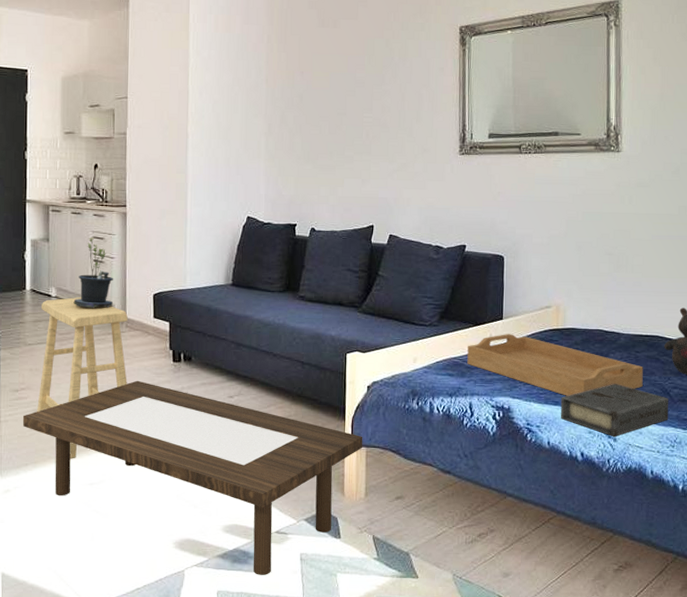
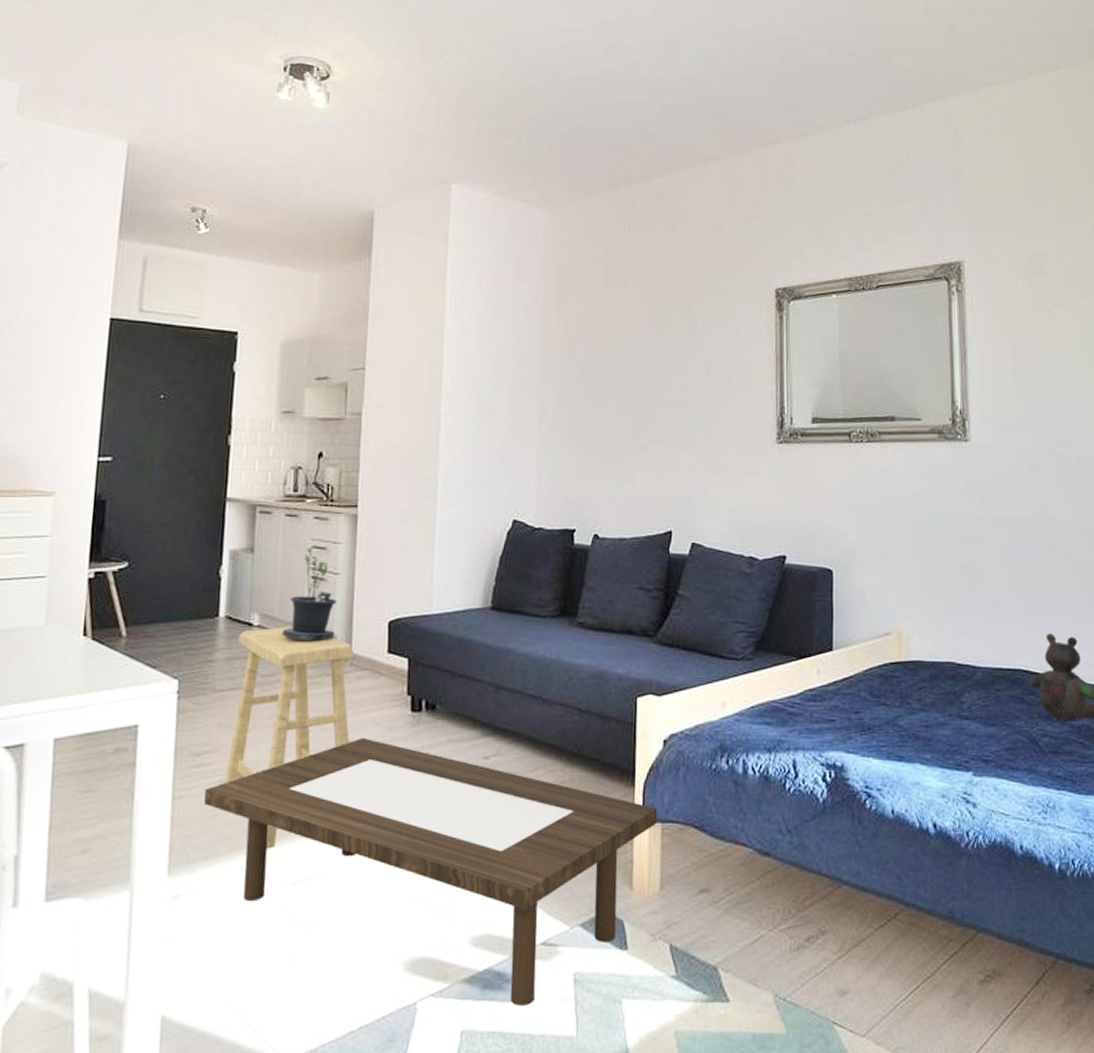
serving tray: present [467,334,643,396] -> none [789,669,1006,749]
book: present [560,383,669,436] -> none [906,731,1039,801]

